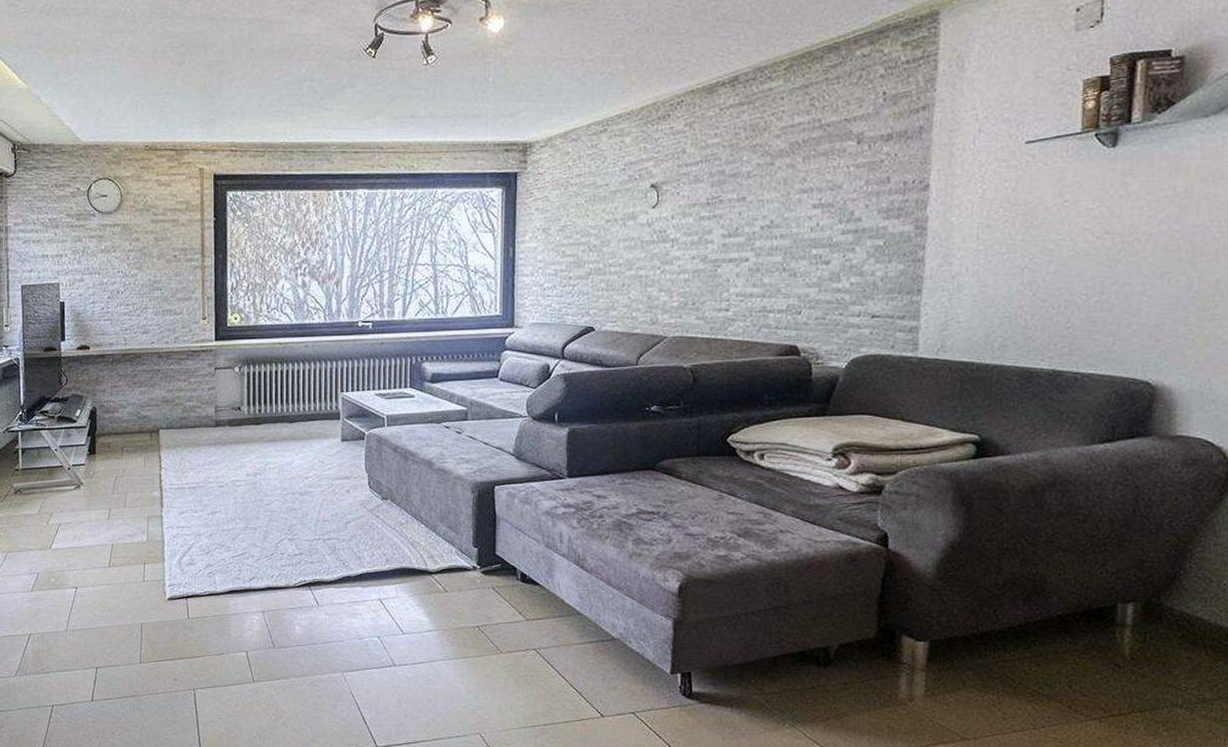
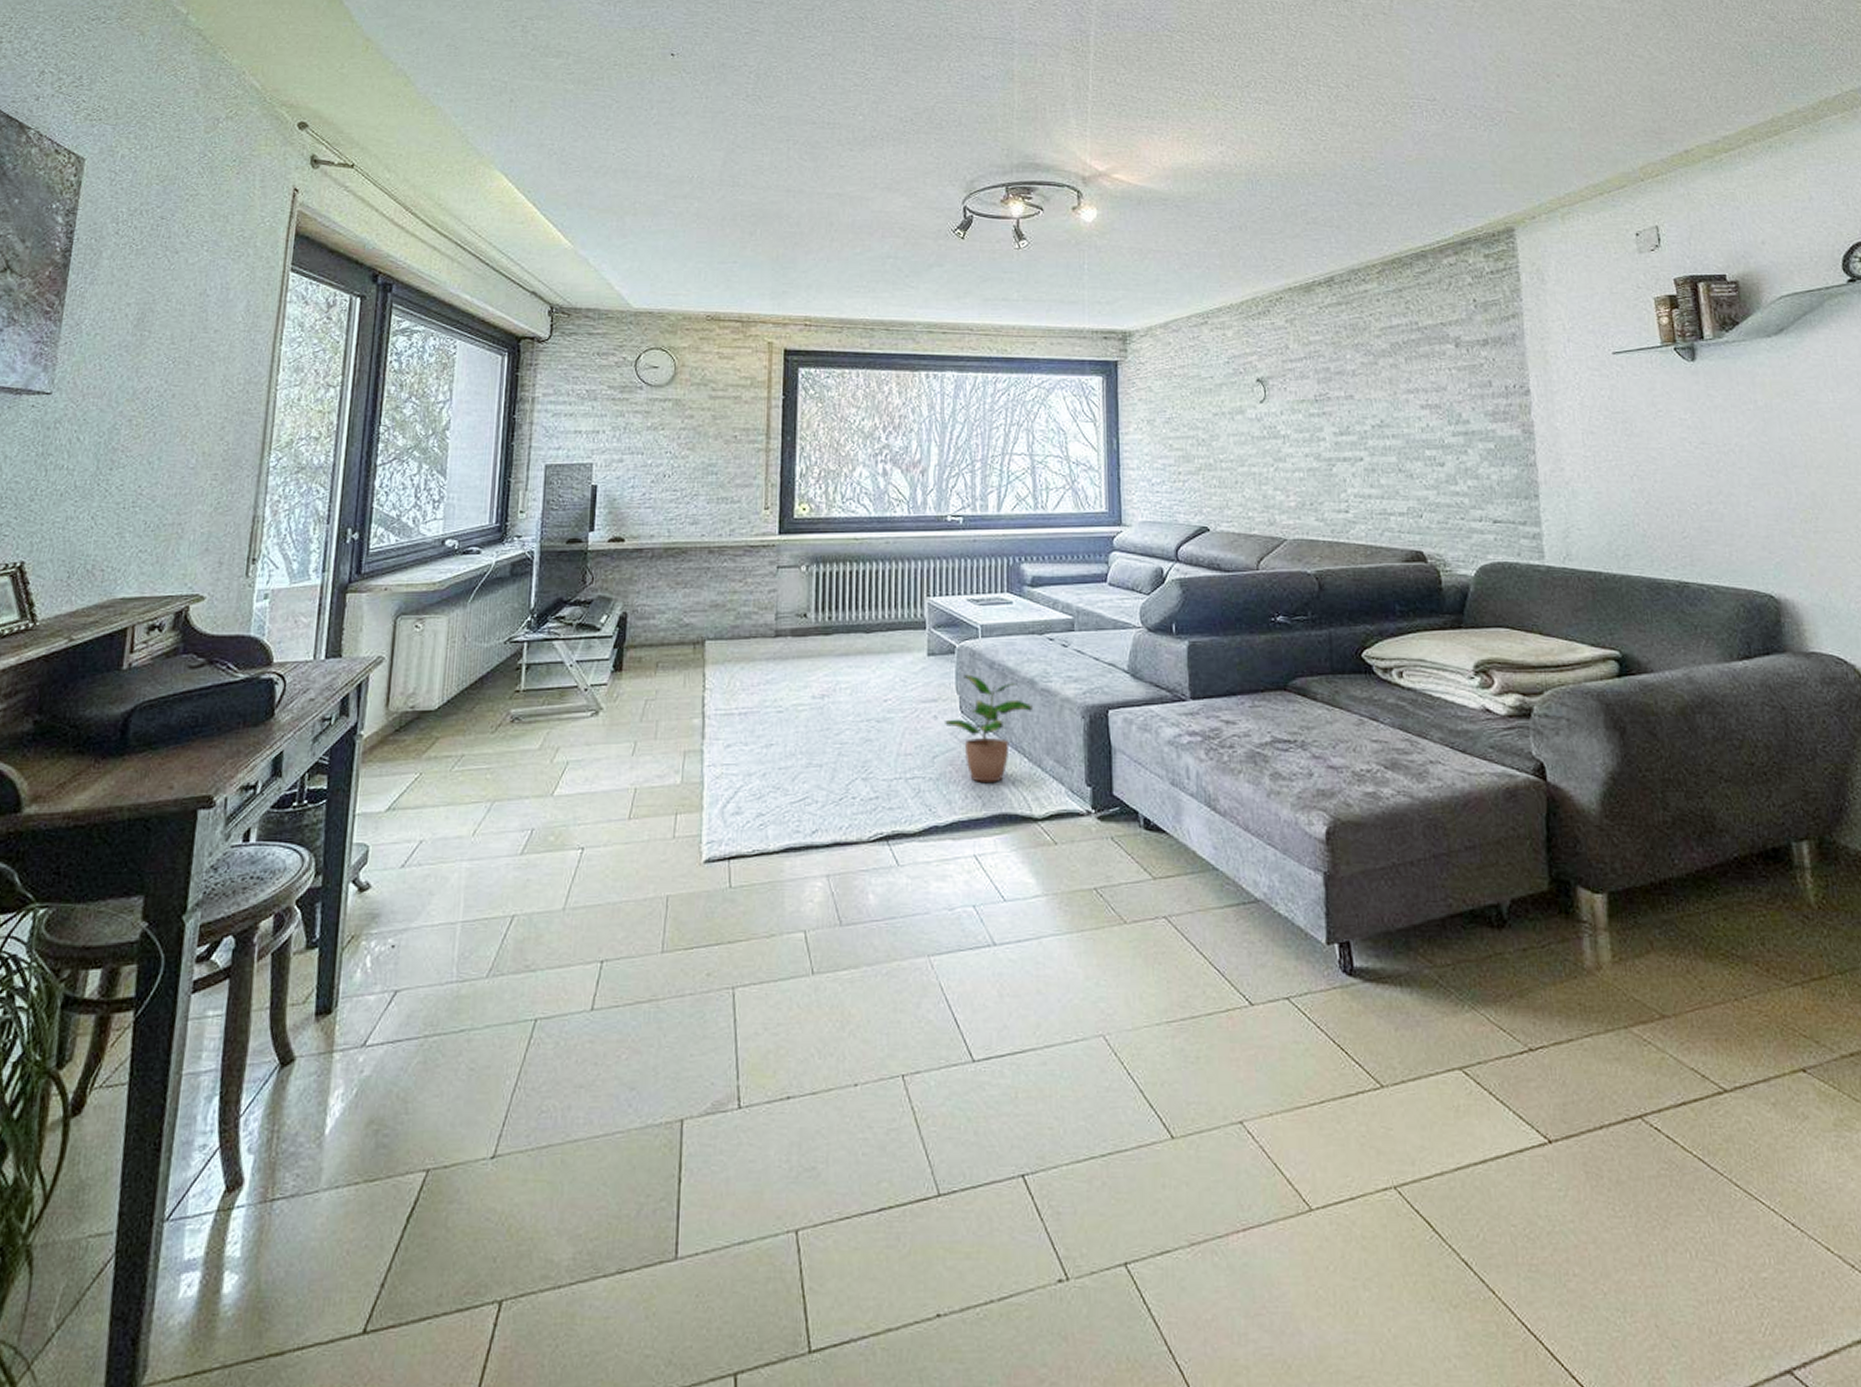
potted plant: none [355,456,431,543] -> present [943,674,1034,782]

